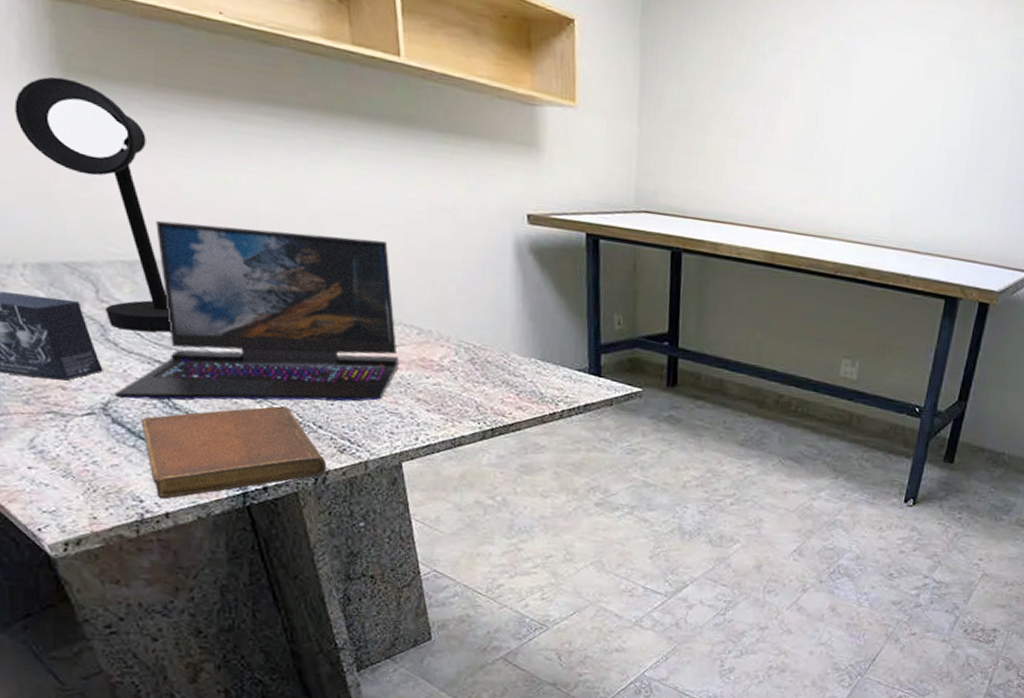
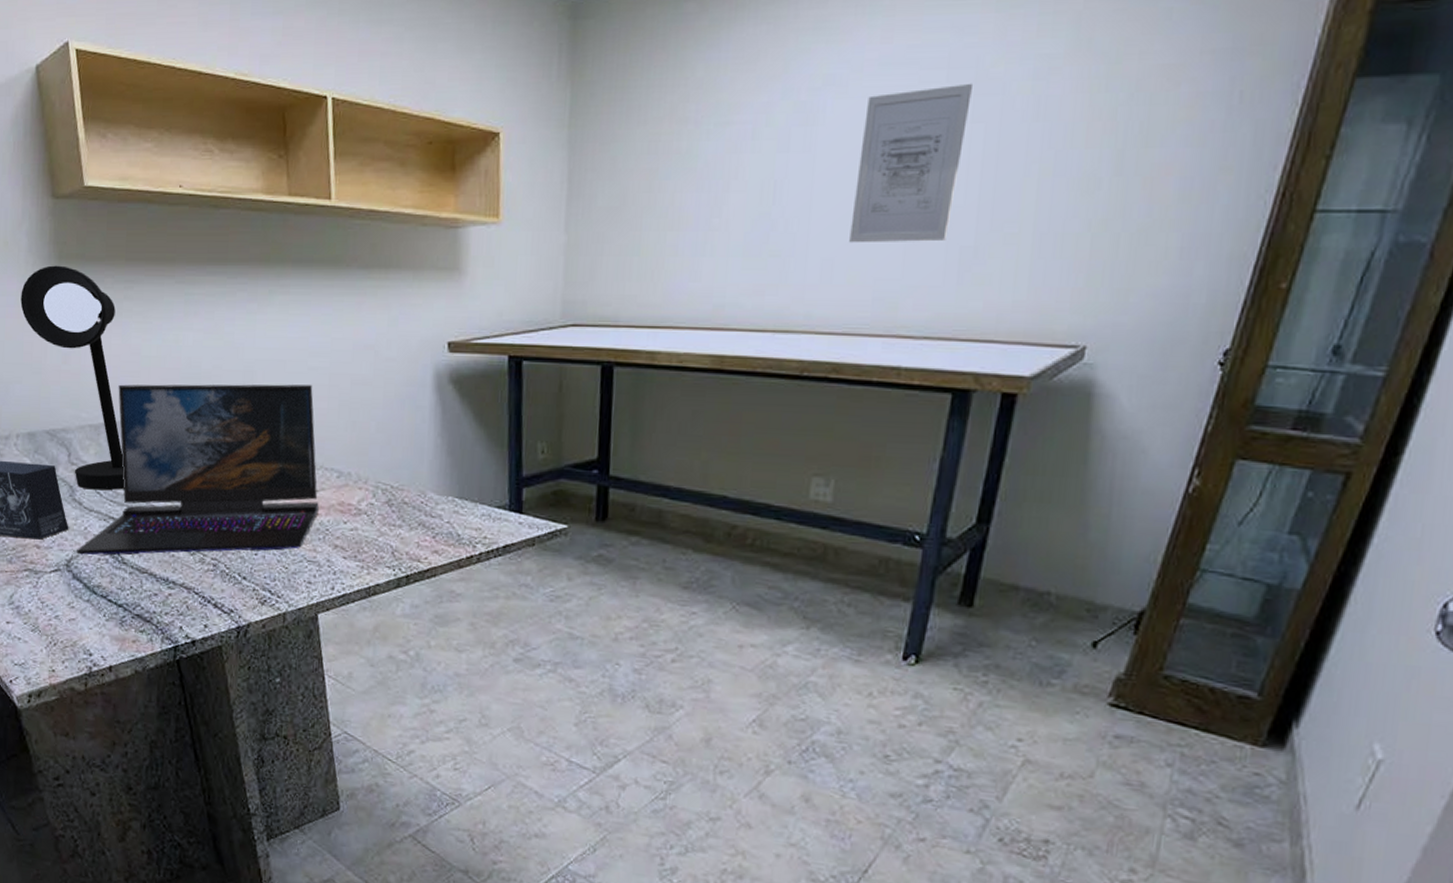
notebook: present [141,406,327,500] -> none [95,557,249,653]
wall art: none [874,47,968,177] -> present [849,83,972,243]

